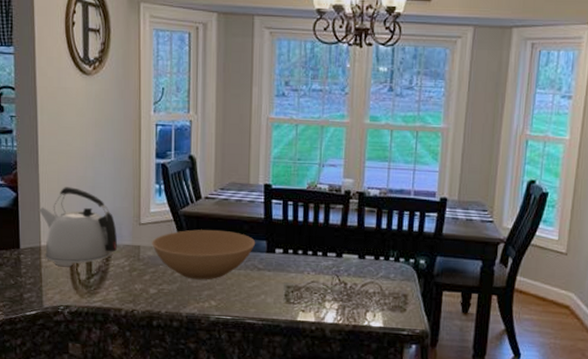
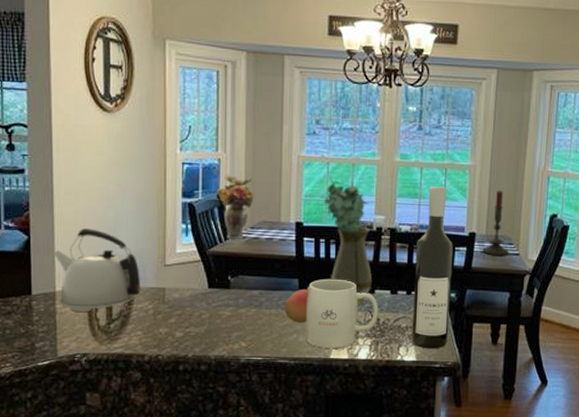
bowl: present [151,229,256,280] -> none [177,269,287,321]
flower arrangement: none [188,136,224,200] -> present [216,174,254,239]
fruit: none [253,251,277,284] -> present [284,289,310,323]
mug: none [273,241,347,311] -> present [305,278,379,348]
vase: none [291,140,340,268] -> present [323,178,373,305]
bottle: none [378,149,423,316] -> present [411,186,453,349]
candle: none [454,152,482,223] -> present [482,188,509,256]

